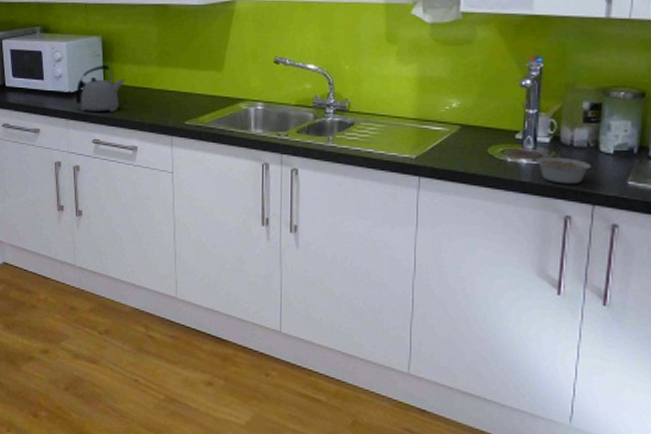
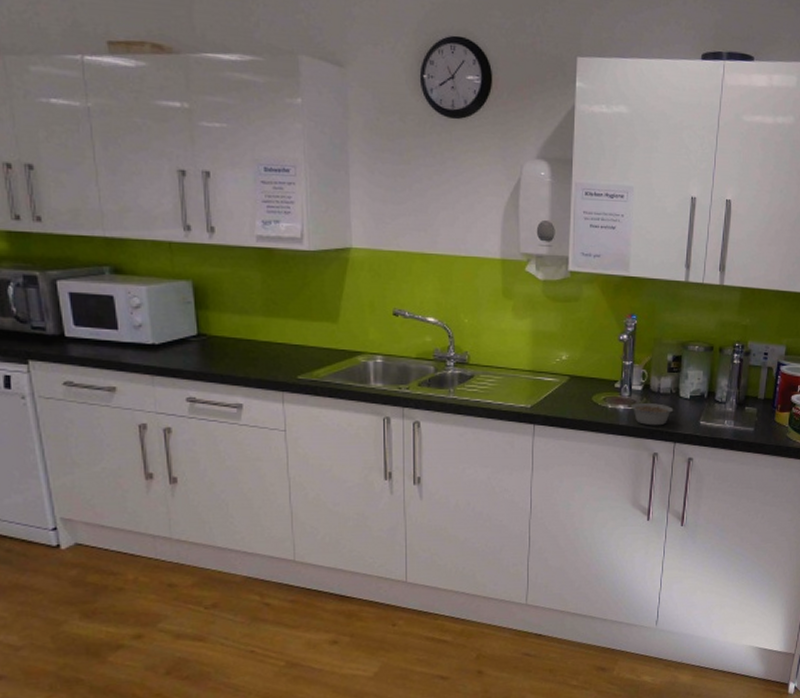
kettle: present [76,64,126,112] -> none [162,313,225,366]

